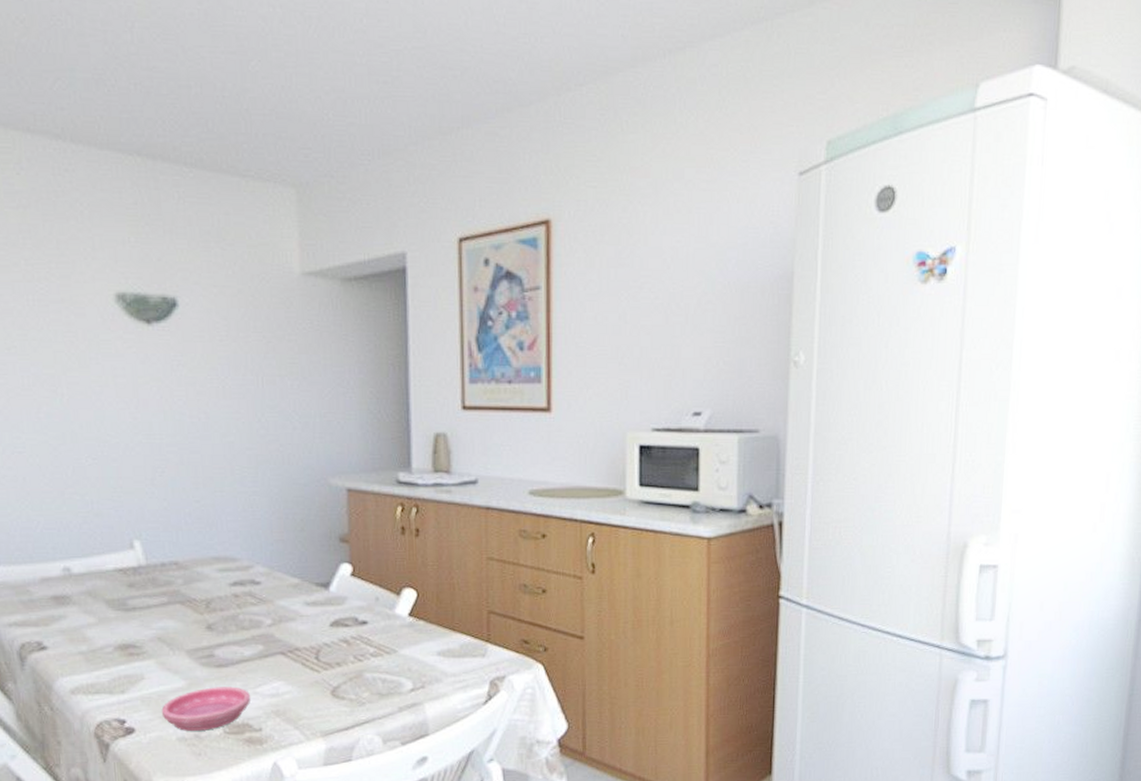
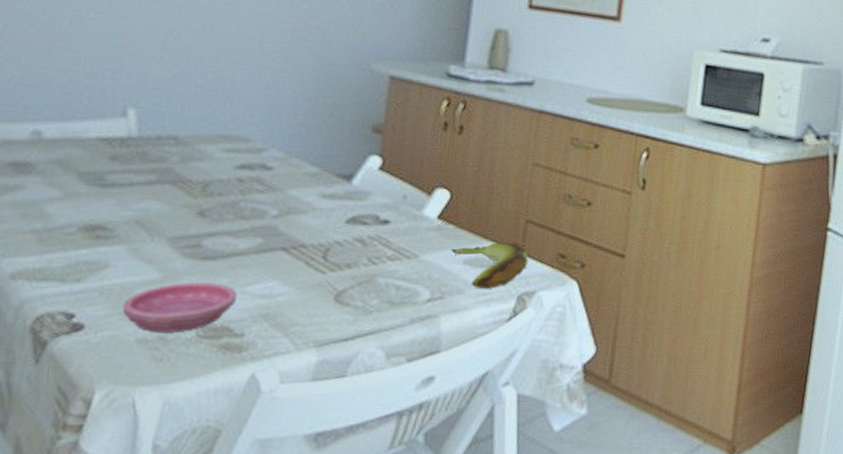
banana: none [424,632,495,676] -> present [451,241,528,289]

